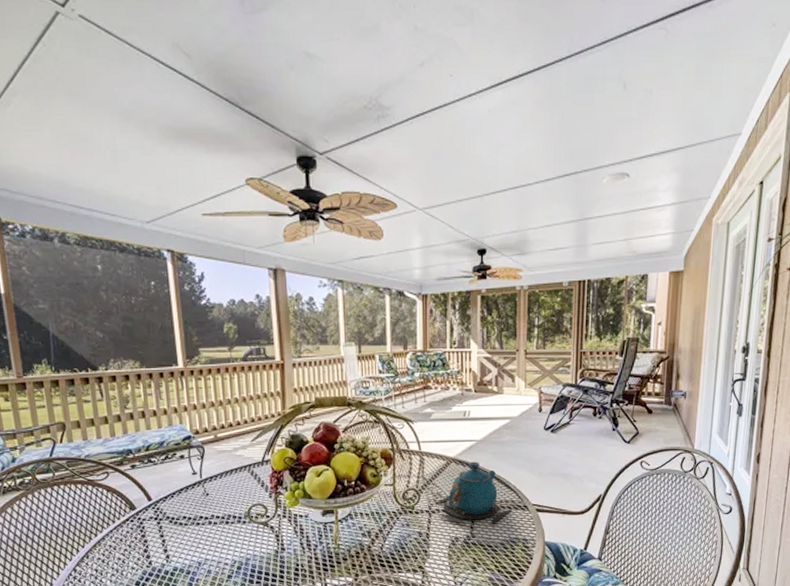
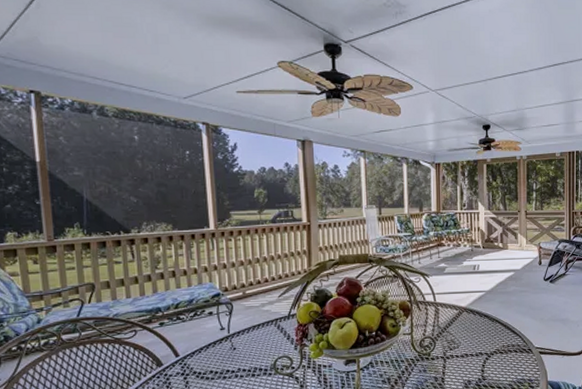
teapot: present [436,461,512,525] -> none [450,310,518,369]

